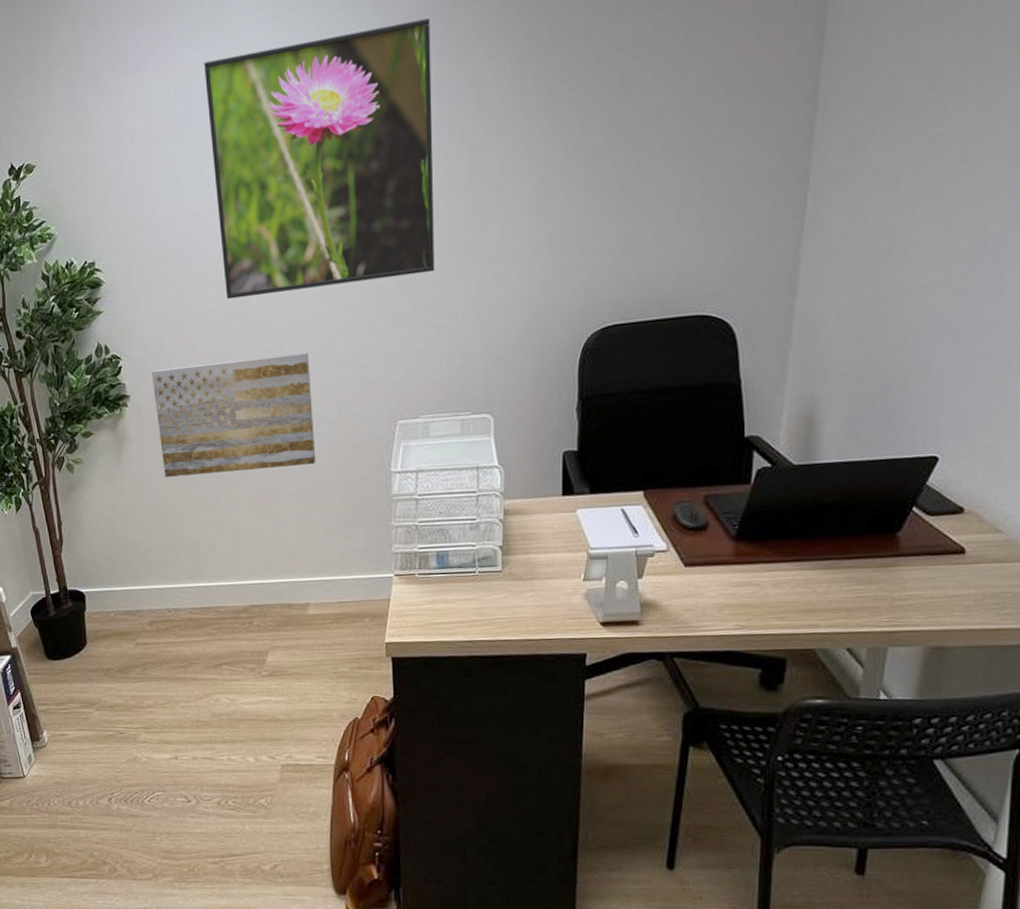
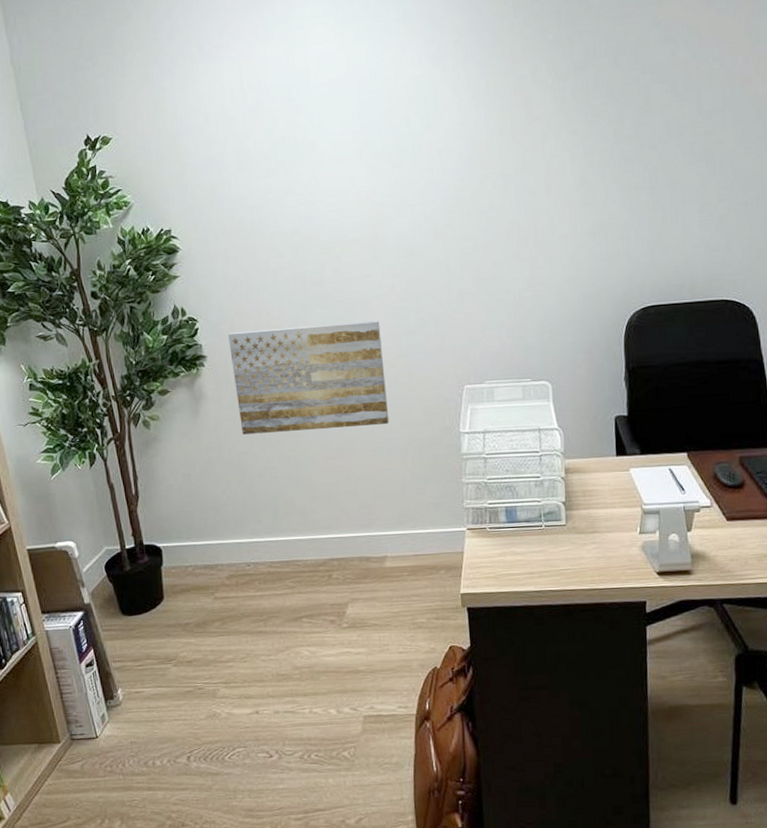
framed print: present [204,18,435,300] -> none [275,34,493,270]

